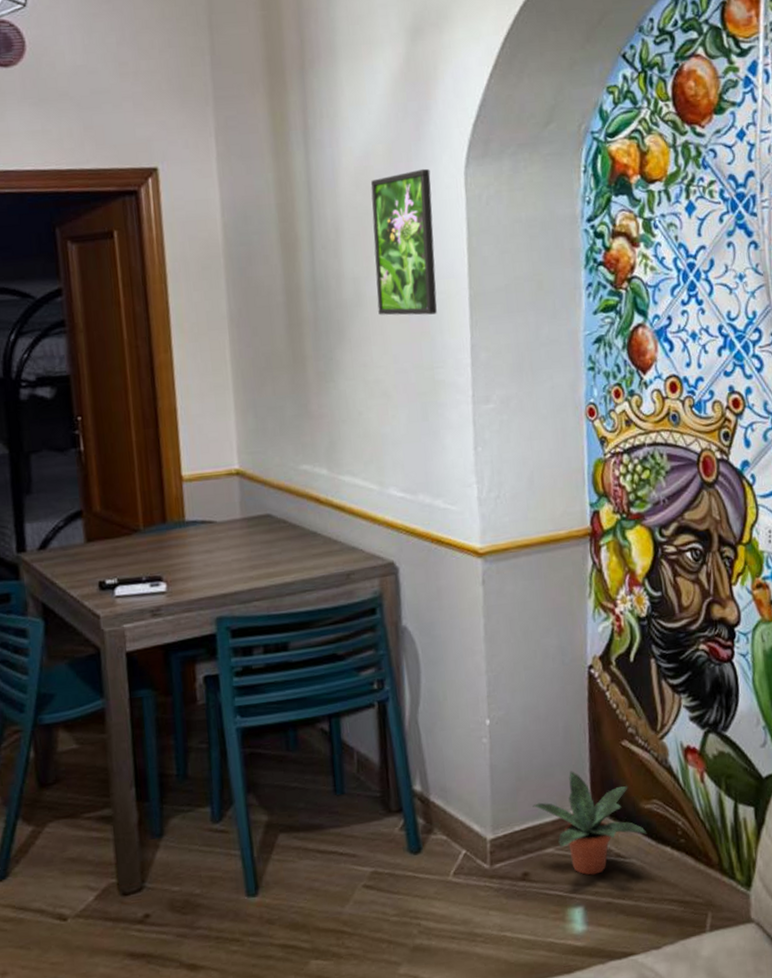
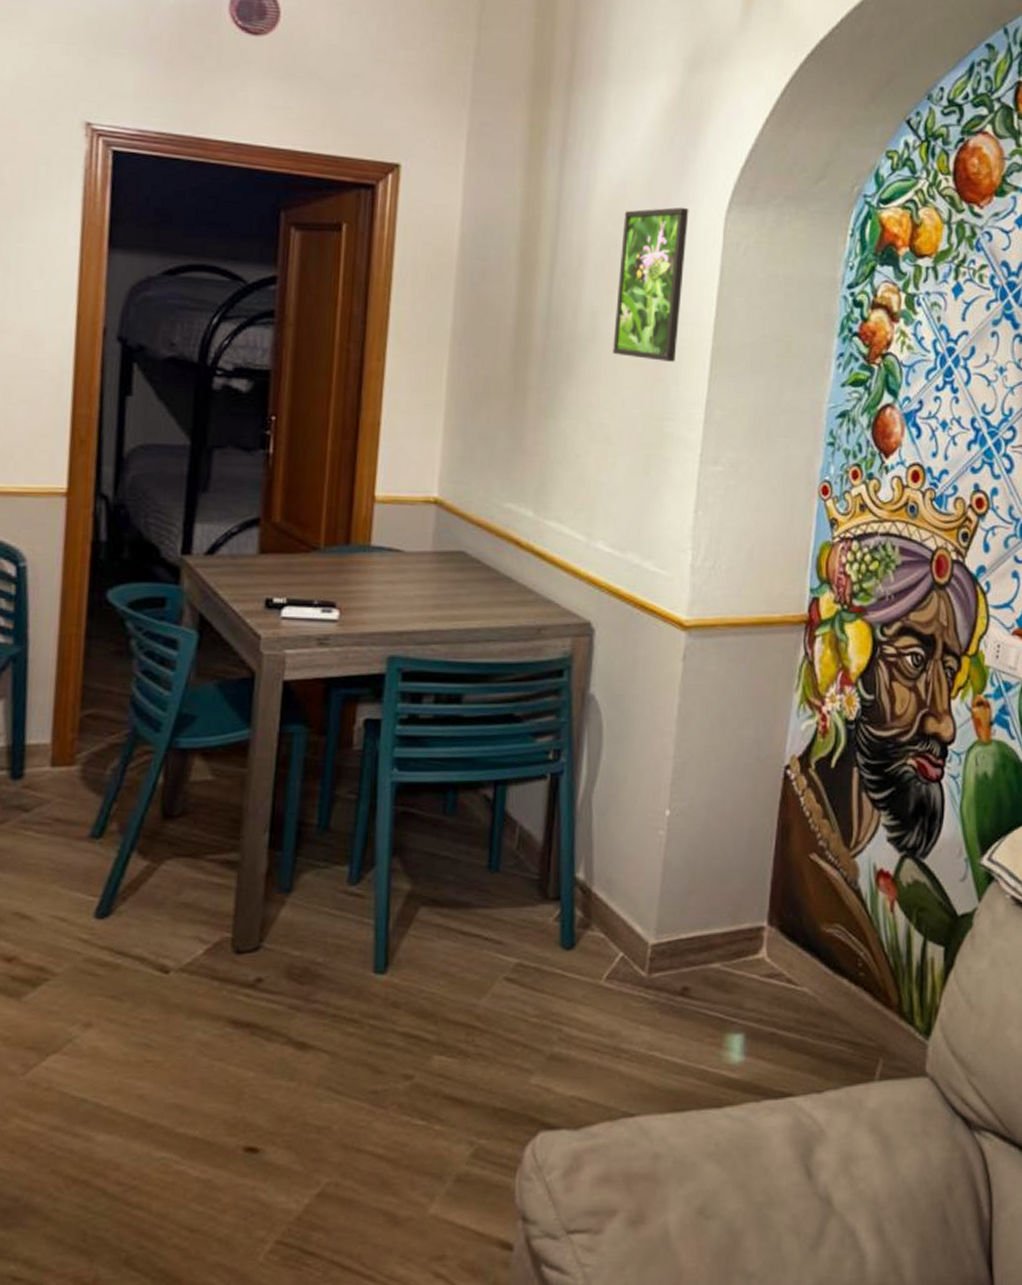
potted plant: present [532,771,647,875] -> none [704,880,825,1000]

